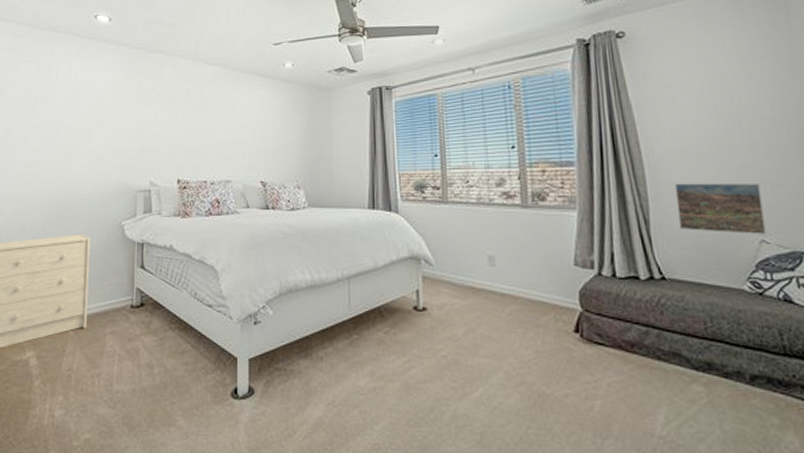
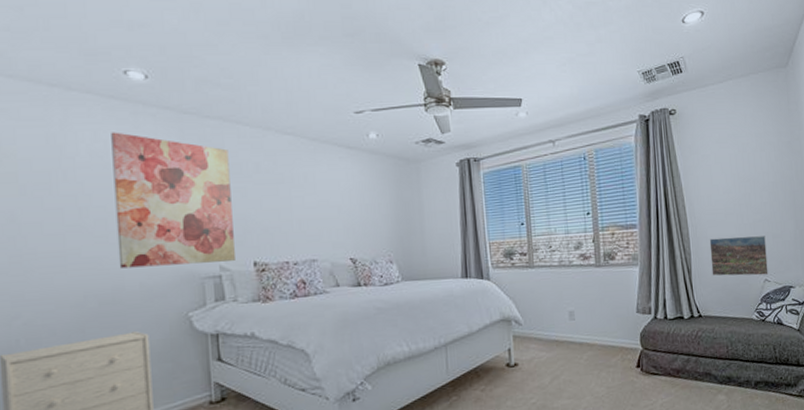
wall art: none [75,65,165,179] -> present [111,132,235,269]

